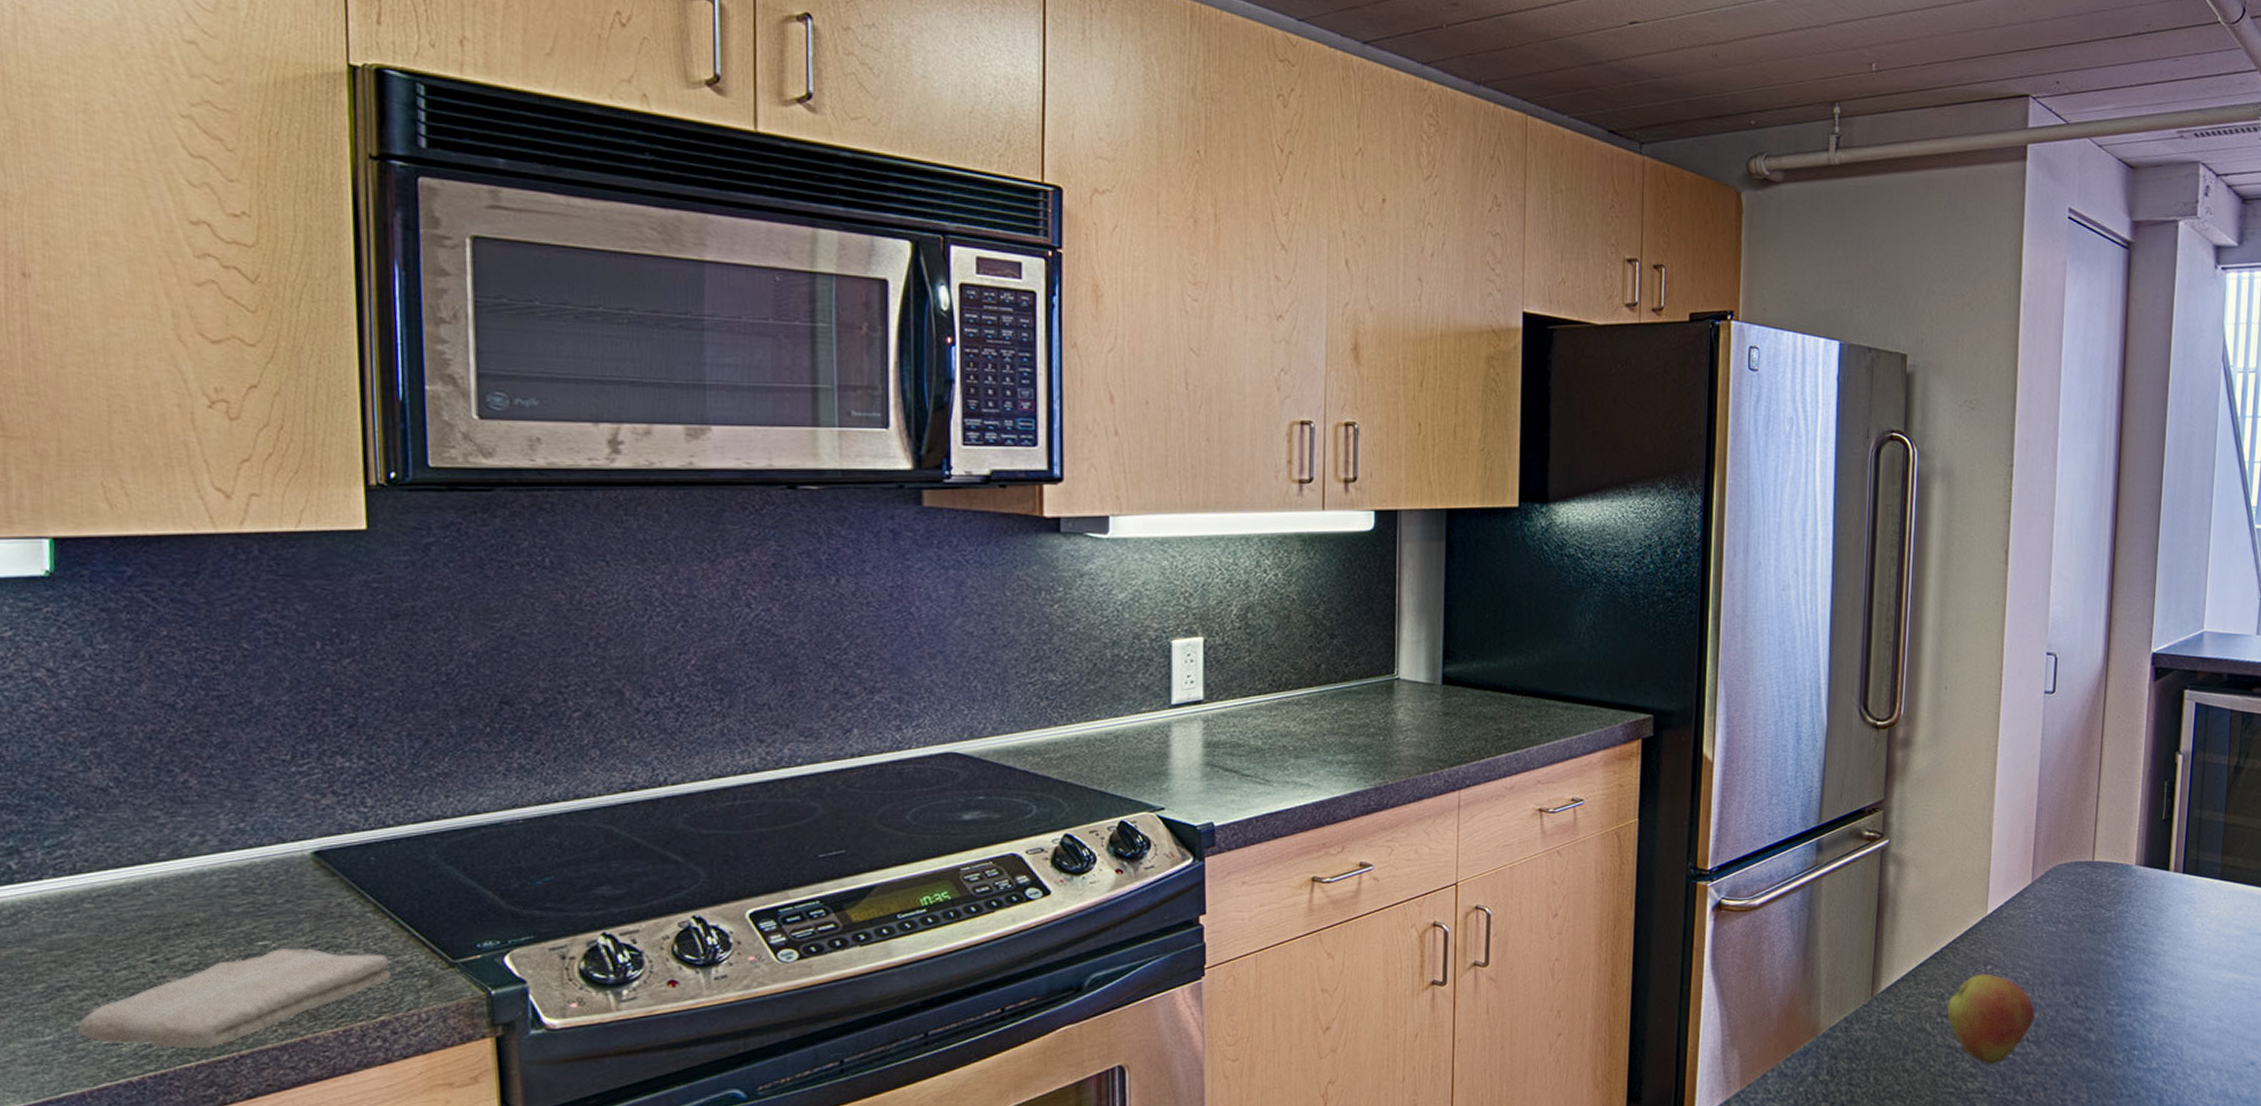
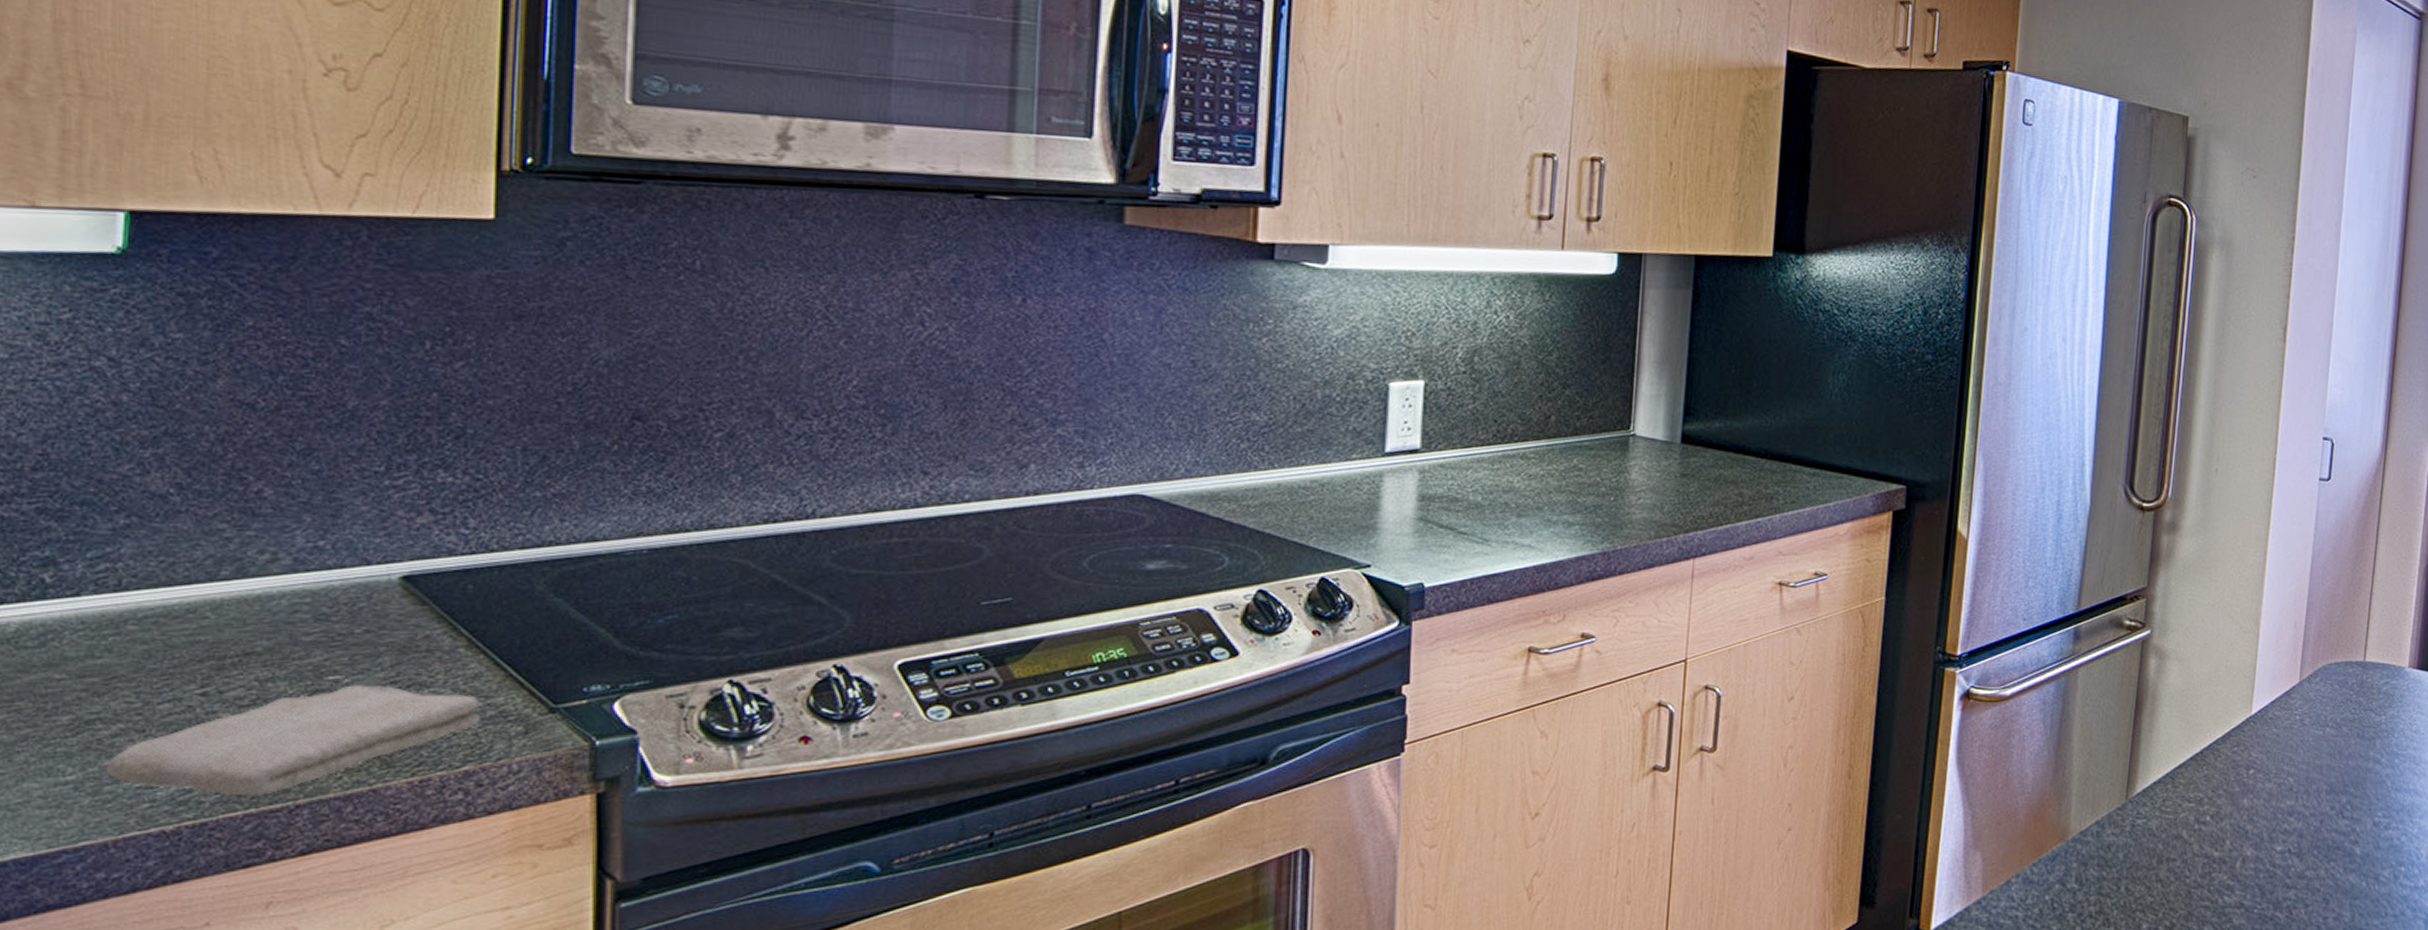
apple: present [1946,974,2035,1065] -> none [2205,778,2298,877]

